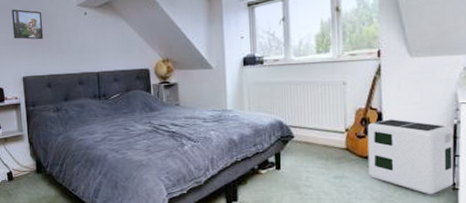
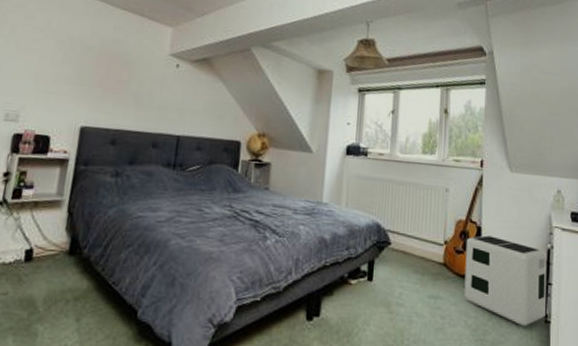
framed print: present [11,9,44,40] -> none [80,43,125,86]

